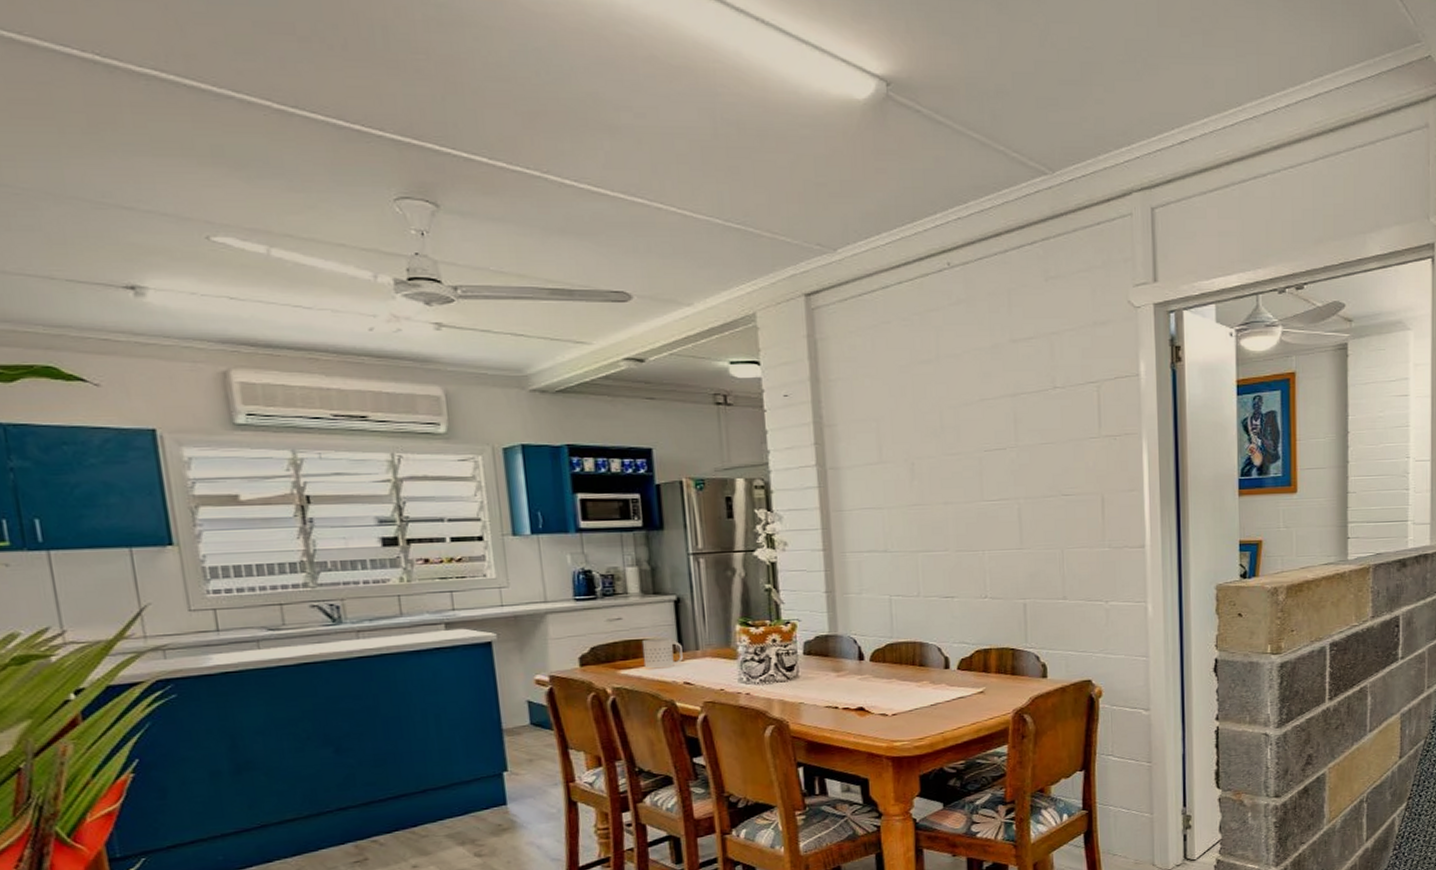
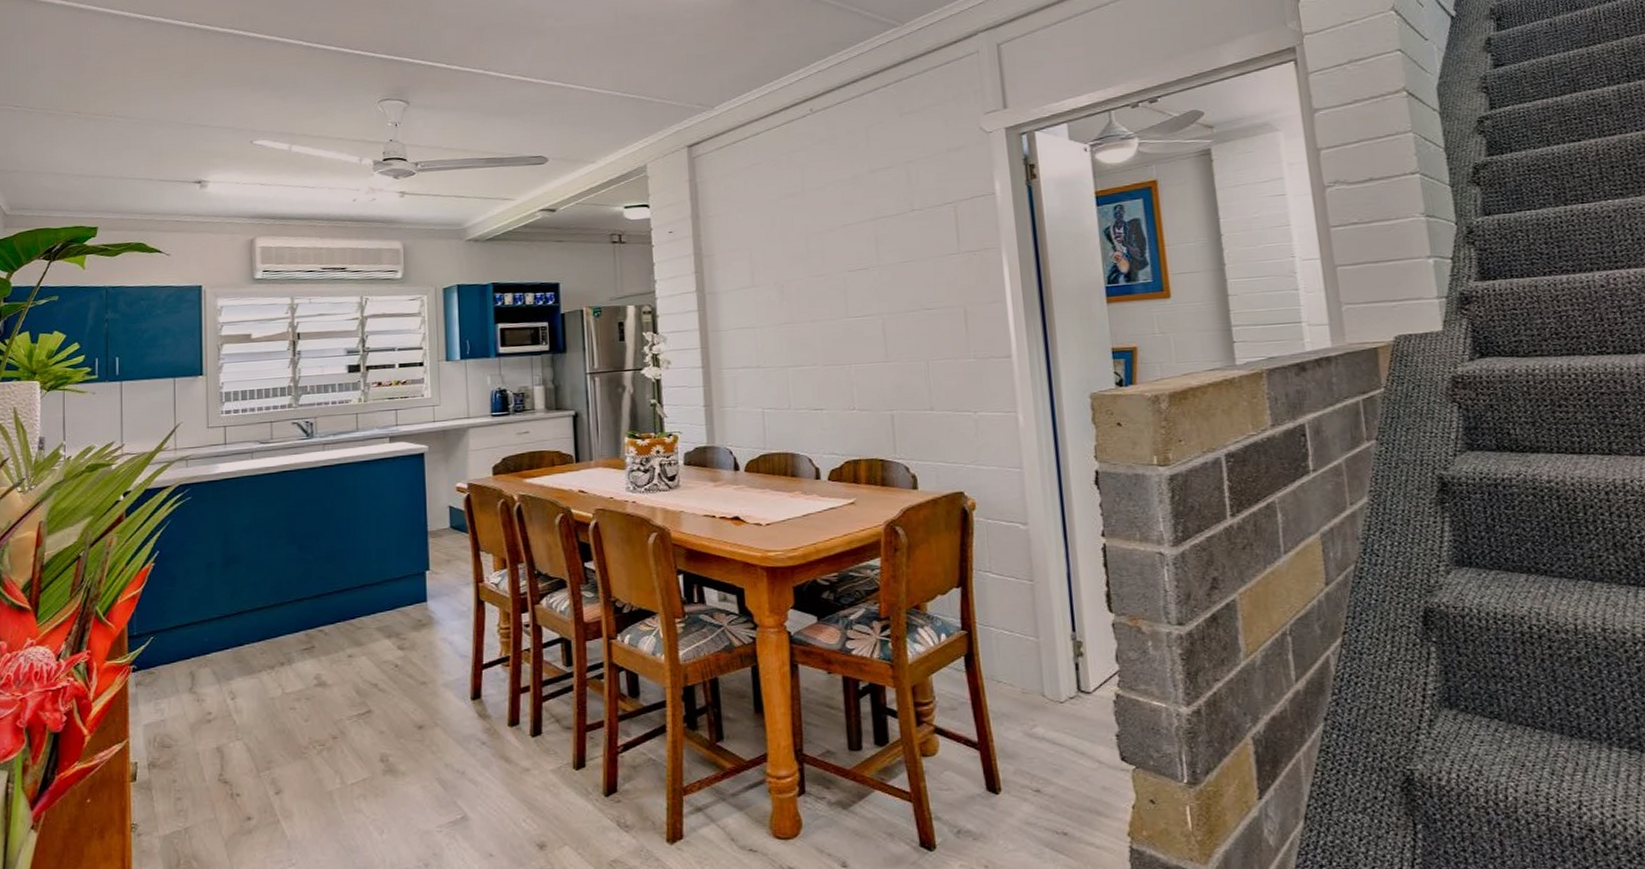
mug: present [641,637,684,669] -> none [544,449,579,478]

